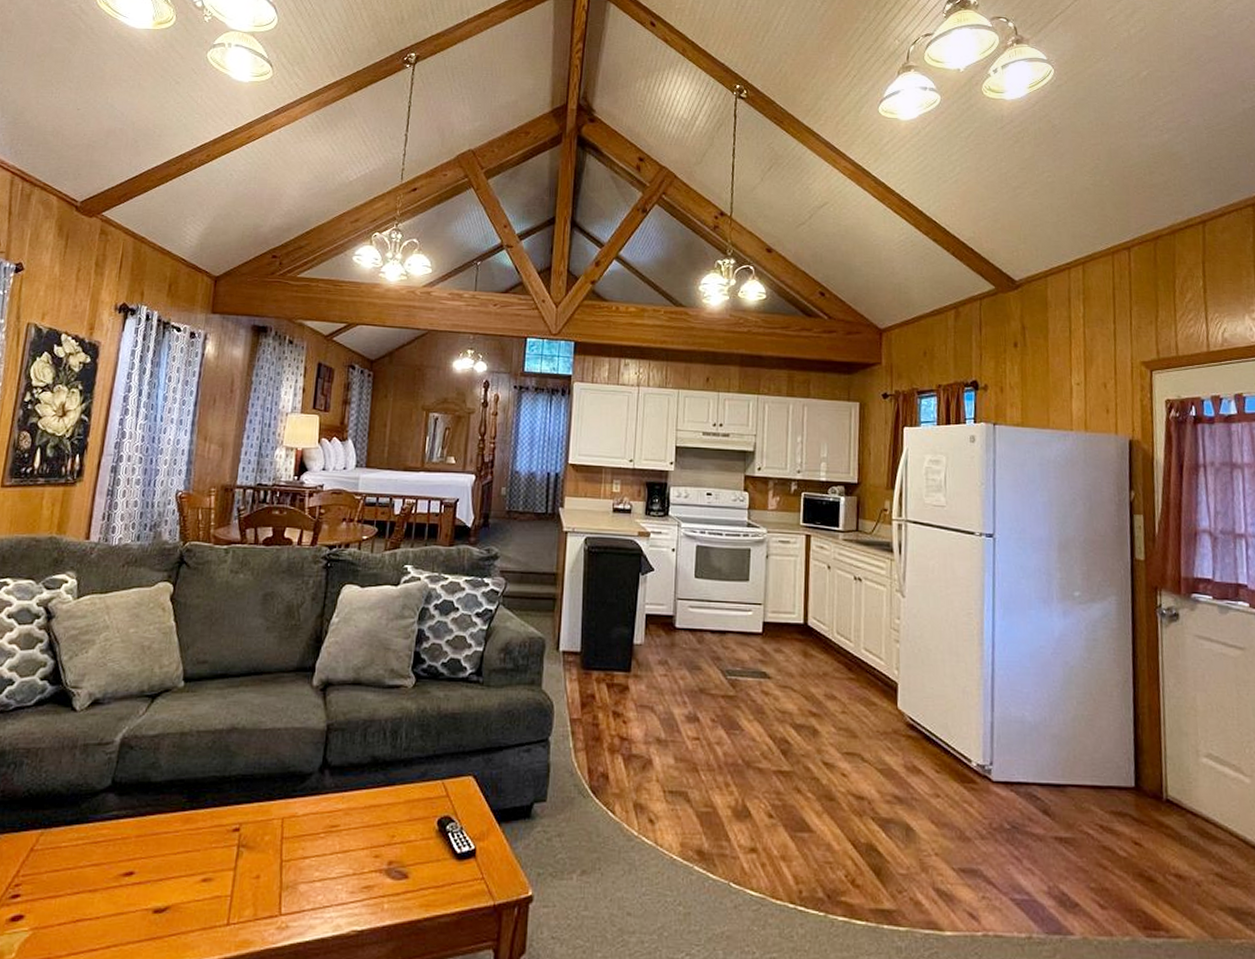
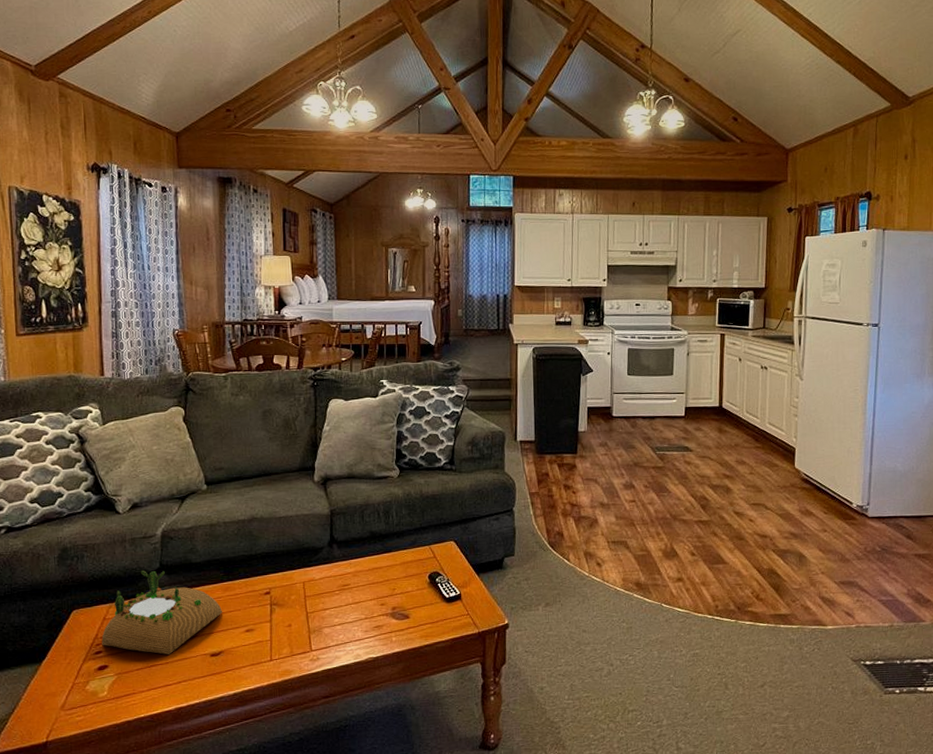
succulent planter: none [22,788,179,906] -> present [101,571,223,655]

